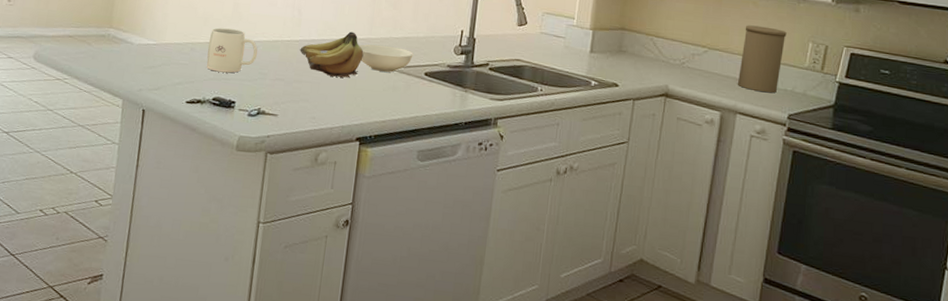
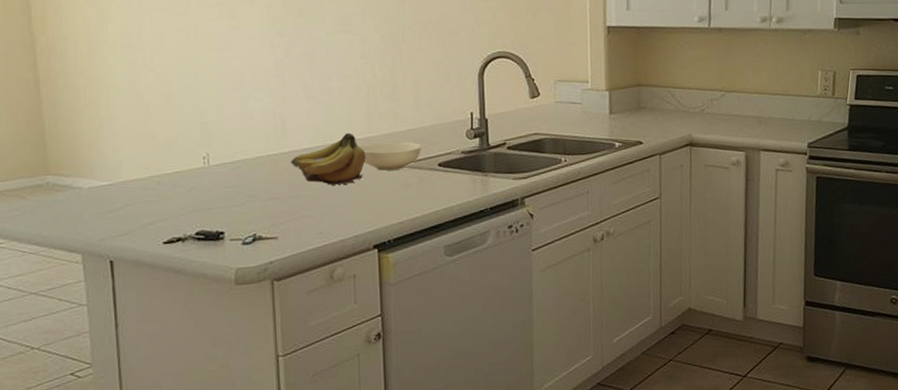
mug: present [206,27,258,73] -> none [177,152,241,203]
canister: present [738,25,787,93] -> none [757,61,797,126]

